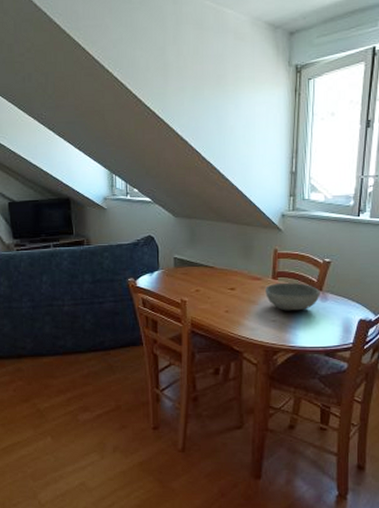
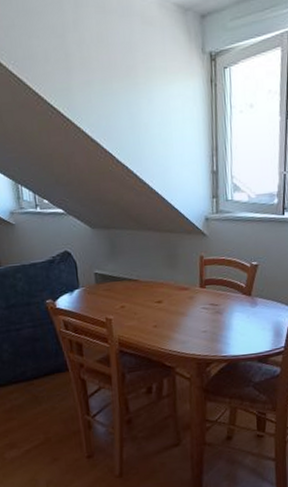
bowl: present [265,282,320,311] -> none [194,289,250,320]

